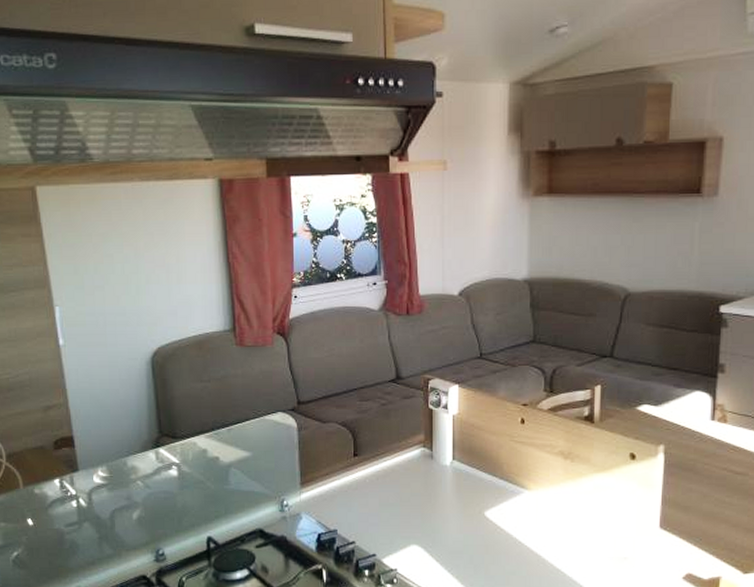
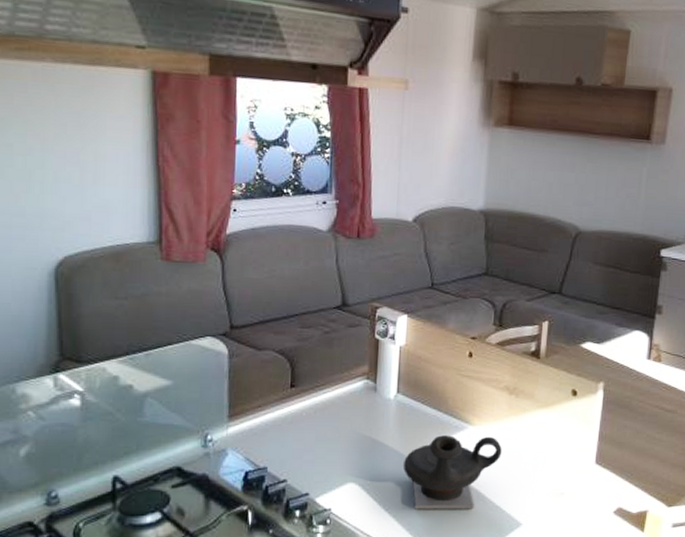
teapot: none [463,500,560,572] -> present [403,435,502,509]

